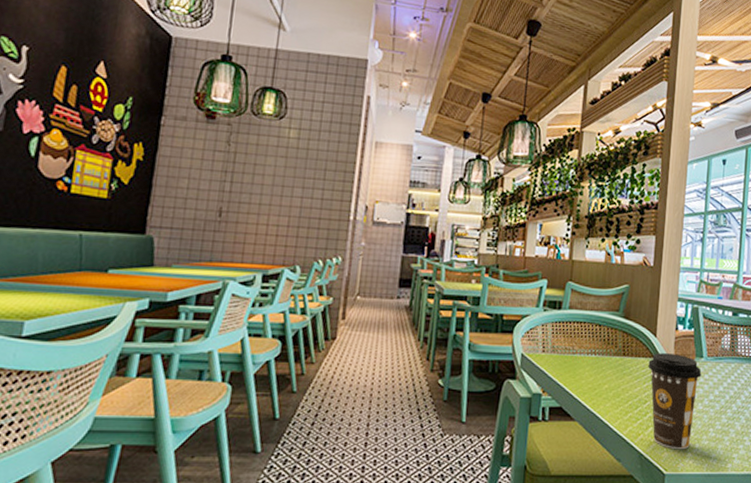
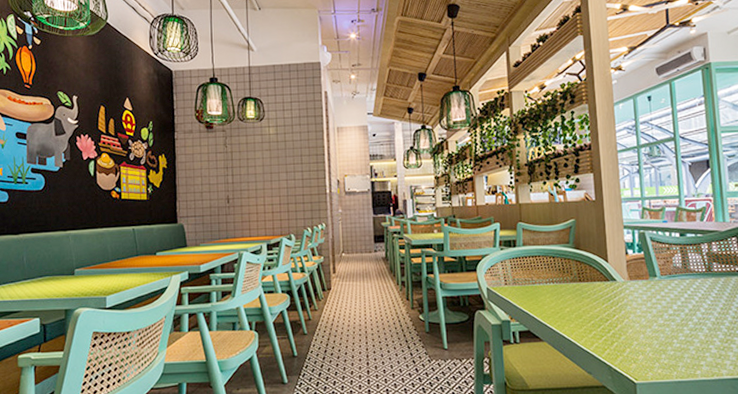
coffee cup: present [648,353,702,450] -> none [604,276,658,361]

